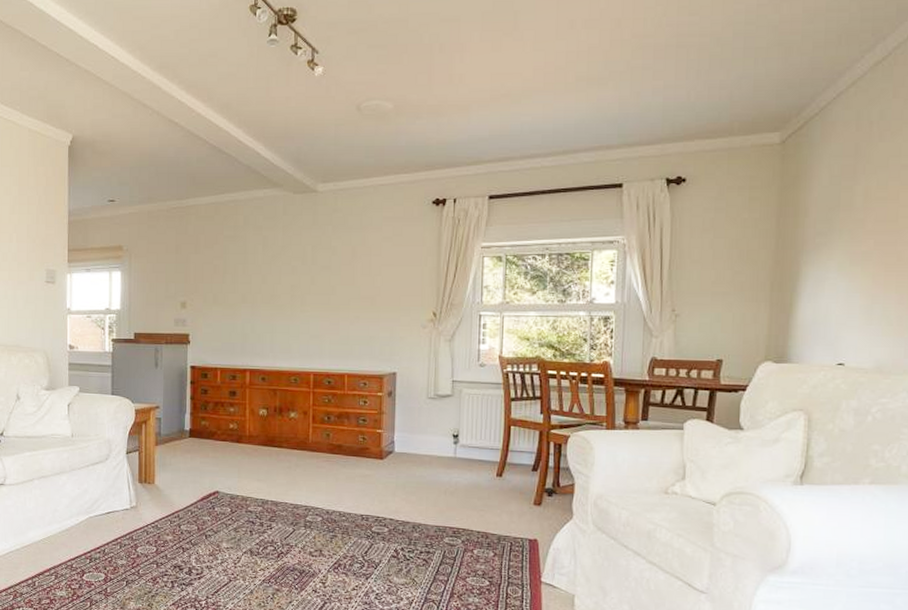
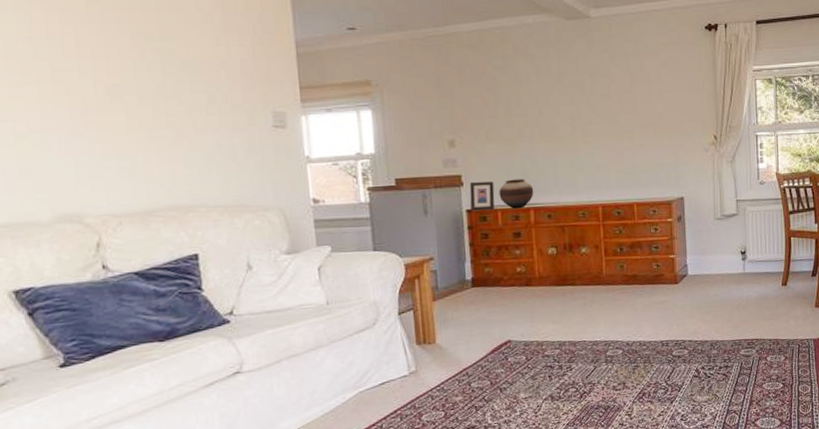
picture frame: none [194,340,217,369] -> present [469,181,495,212]
vase: none [220,341,251,369] -> present [499,179,534,209]

